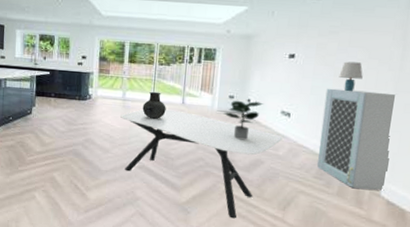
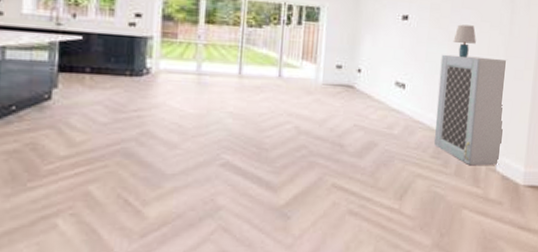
dining table: present [120,109,283,219] -> none [194,85,398,218]
ceramic pot: present [142,91,166,119] -> none [225,62,258,98]
potted plant: present [223,100,264,140] -> none [329,70,376,119]

